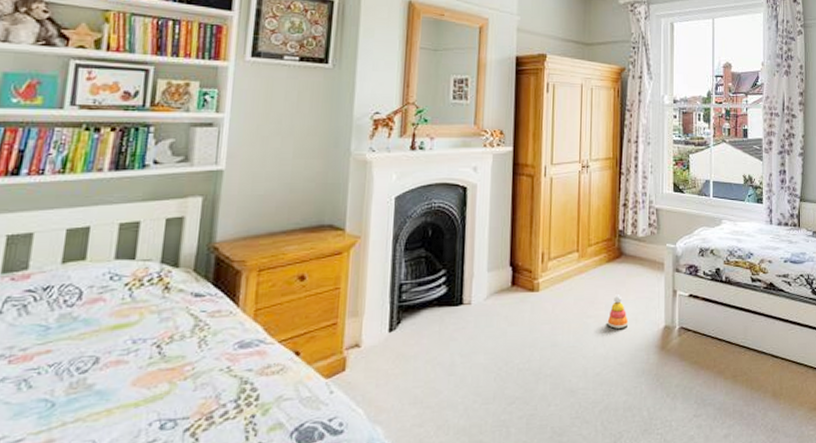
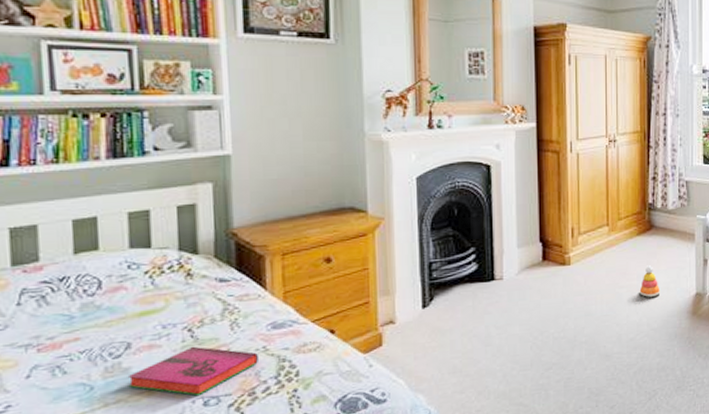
hardback book: none [88,363,221,417] -> present [127,346,258,396]

